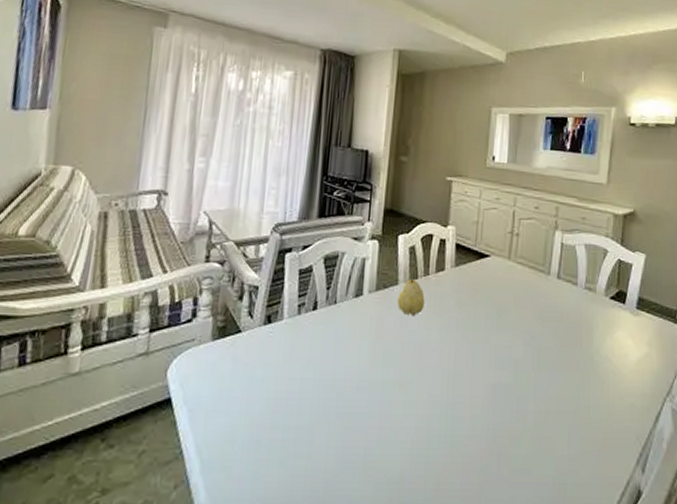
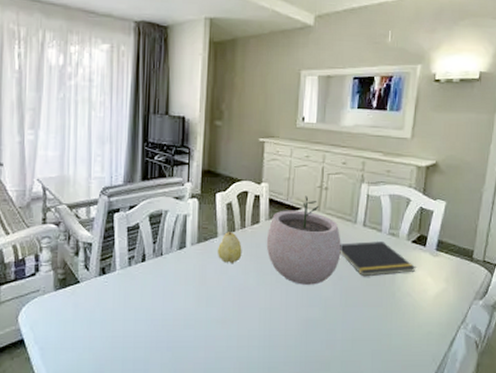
plant pot: none [451,242,534,344] -> present [266,196,341,285]
notepad: none [532,296,615,337] -> present [340,241,416,277]

